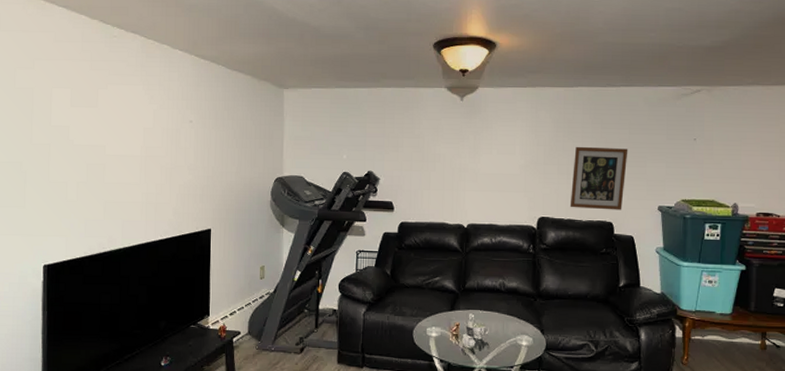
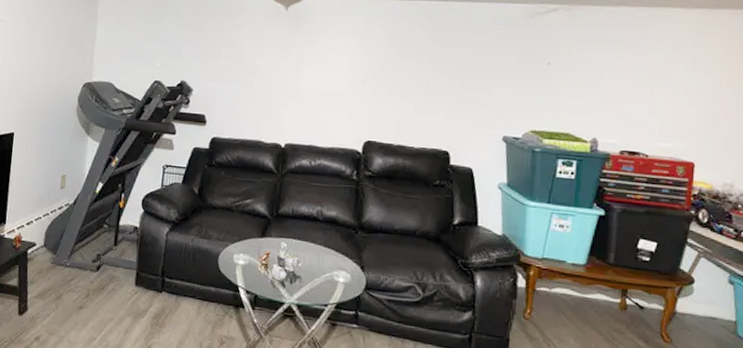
wall art: present [569,146,628,210] -> none [400,65,471,139]

